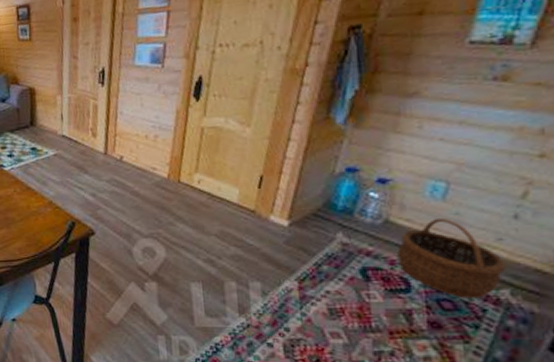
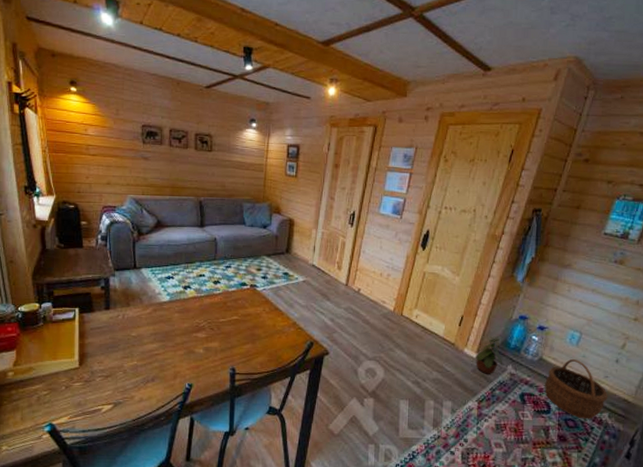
potted plant: none [288,197,329,246] -> present [476,336,503,374]

